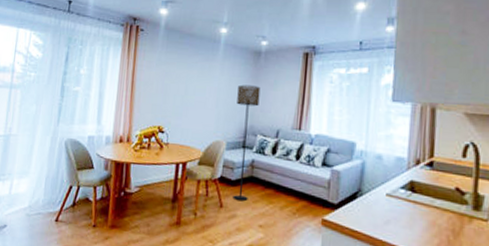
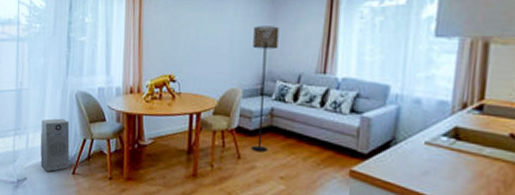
air purifier: none [23,164,56,219] -> present [40,118,70,172]

